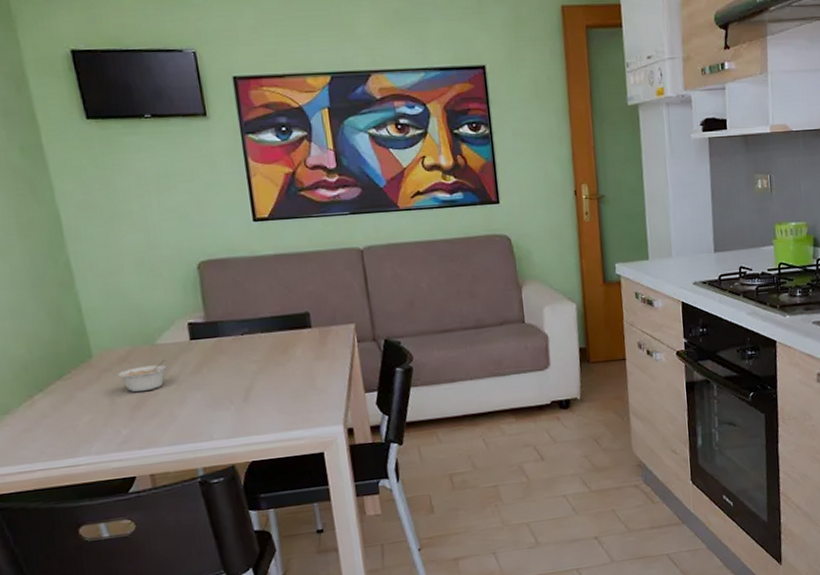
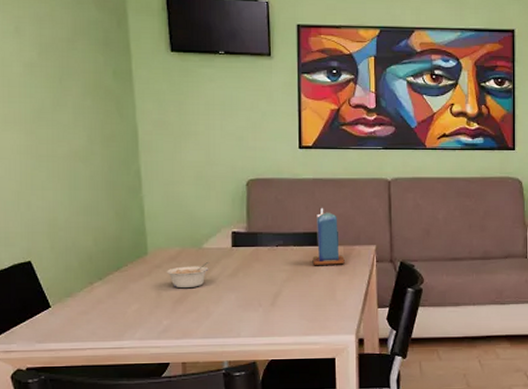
candle: none [283,287,322,352] -> present [312,208,345,265]

